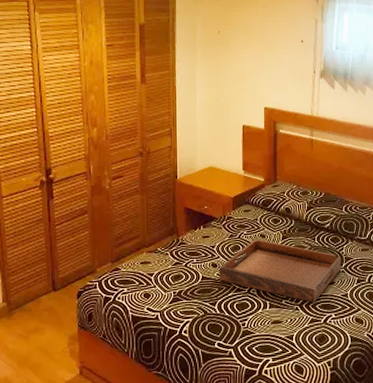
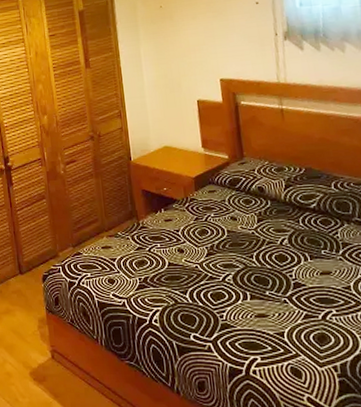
serving tray: present [218,239,342,304] -> none [186,222,338,296]

